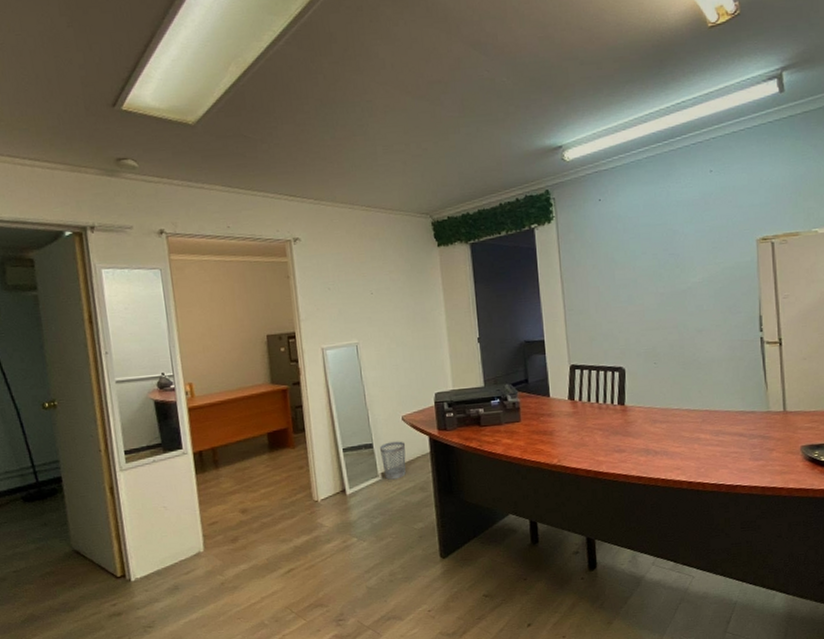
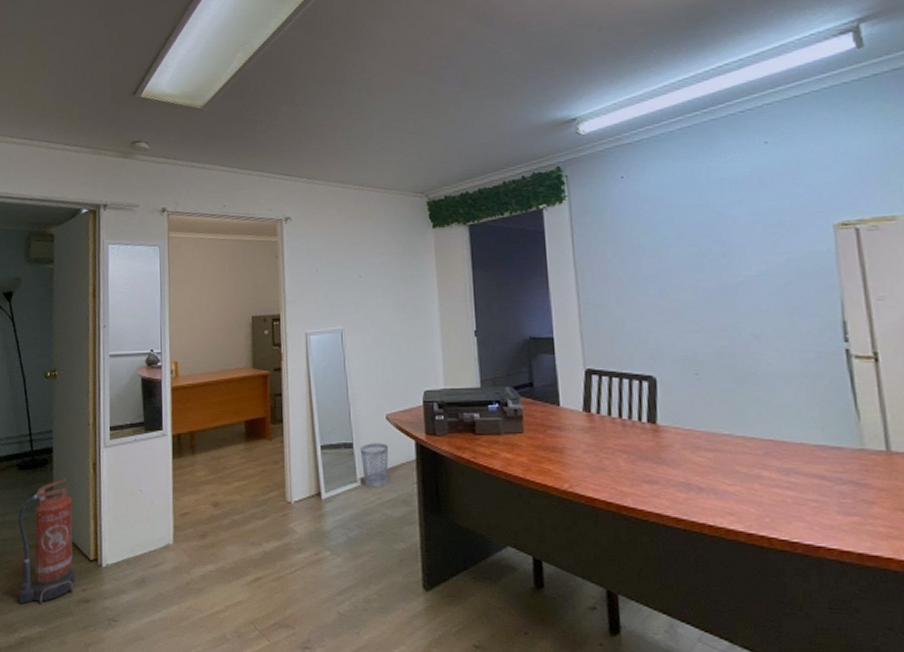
fire extinguisher: none [30,505,104,628] -> present [18,478,76,605]

